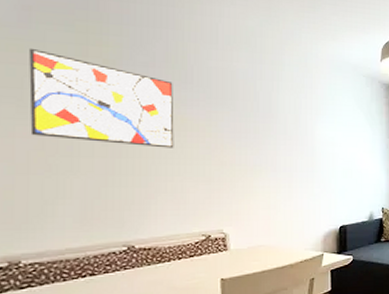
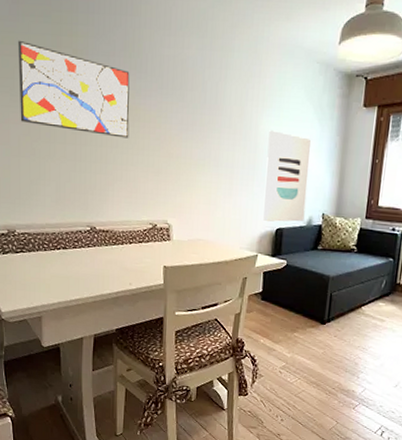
wall art: none [325,135,366,221] -> present [263,130,311,222]

